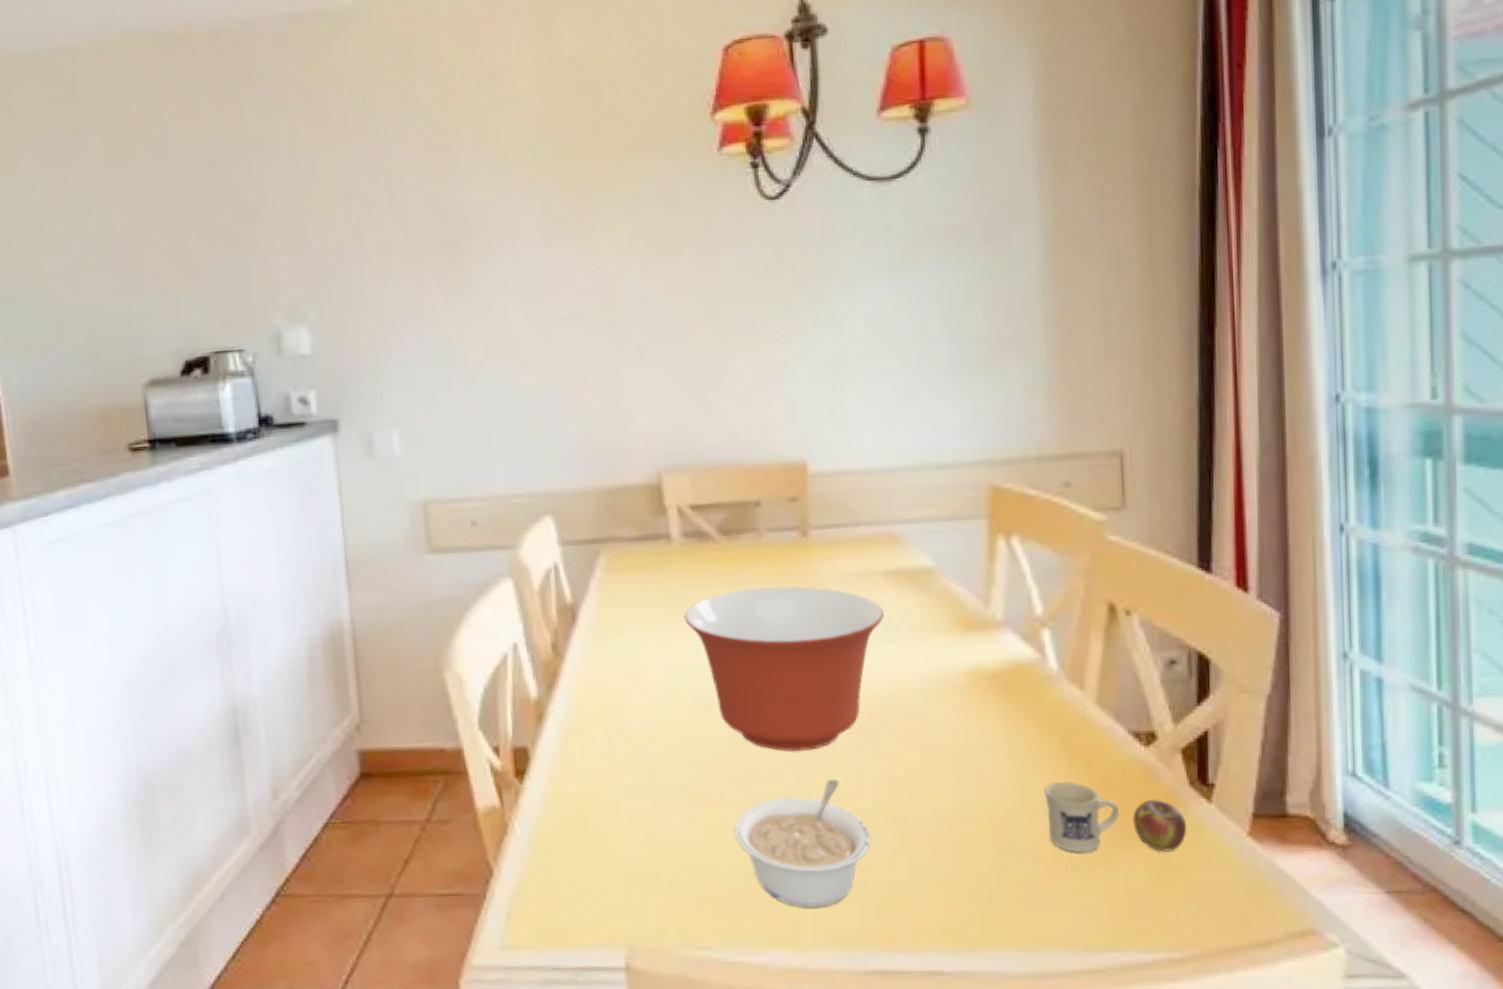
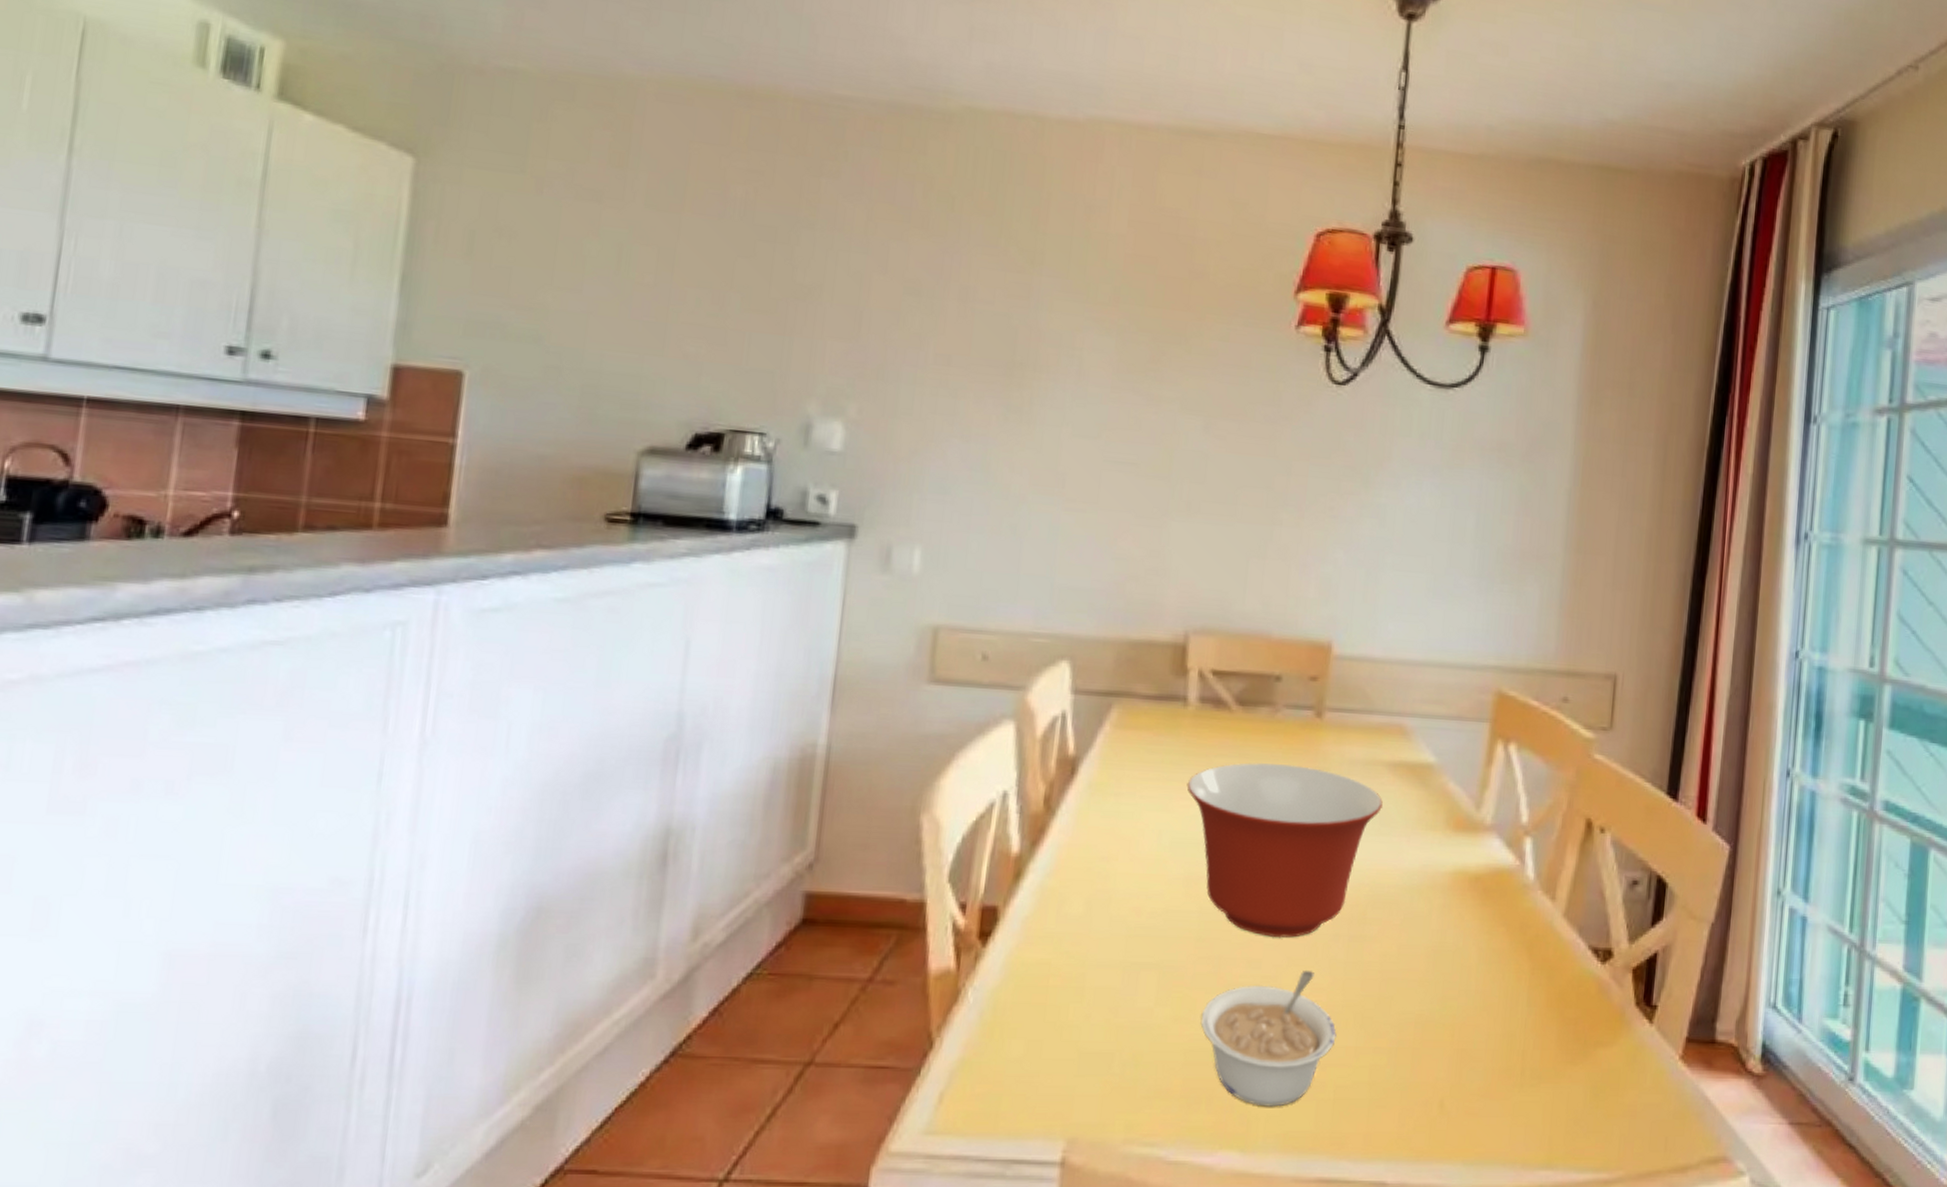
mug: present [1043,782,1187,853] -> none [1505,992,1629,1070]

